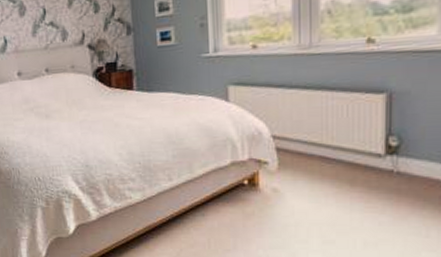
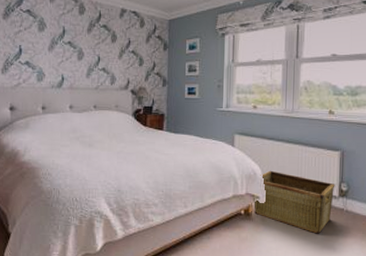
hamper: none [260,127,380,205] -> present [254,170,335,234]

